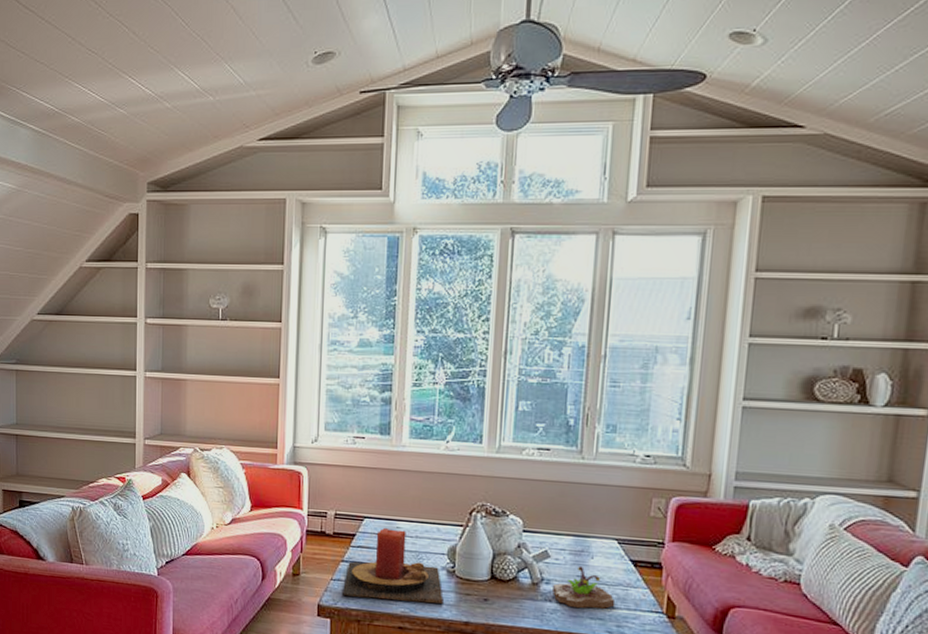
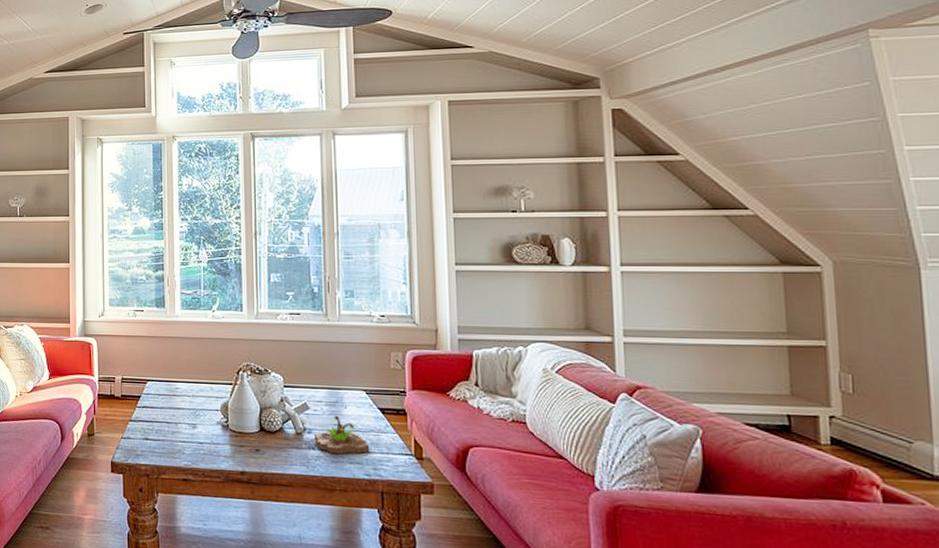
candle: present [343,528,443,604] -> none [132,389,221,456]

